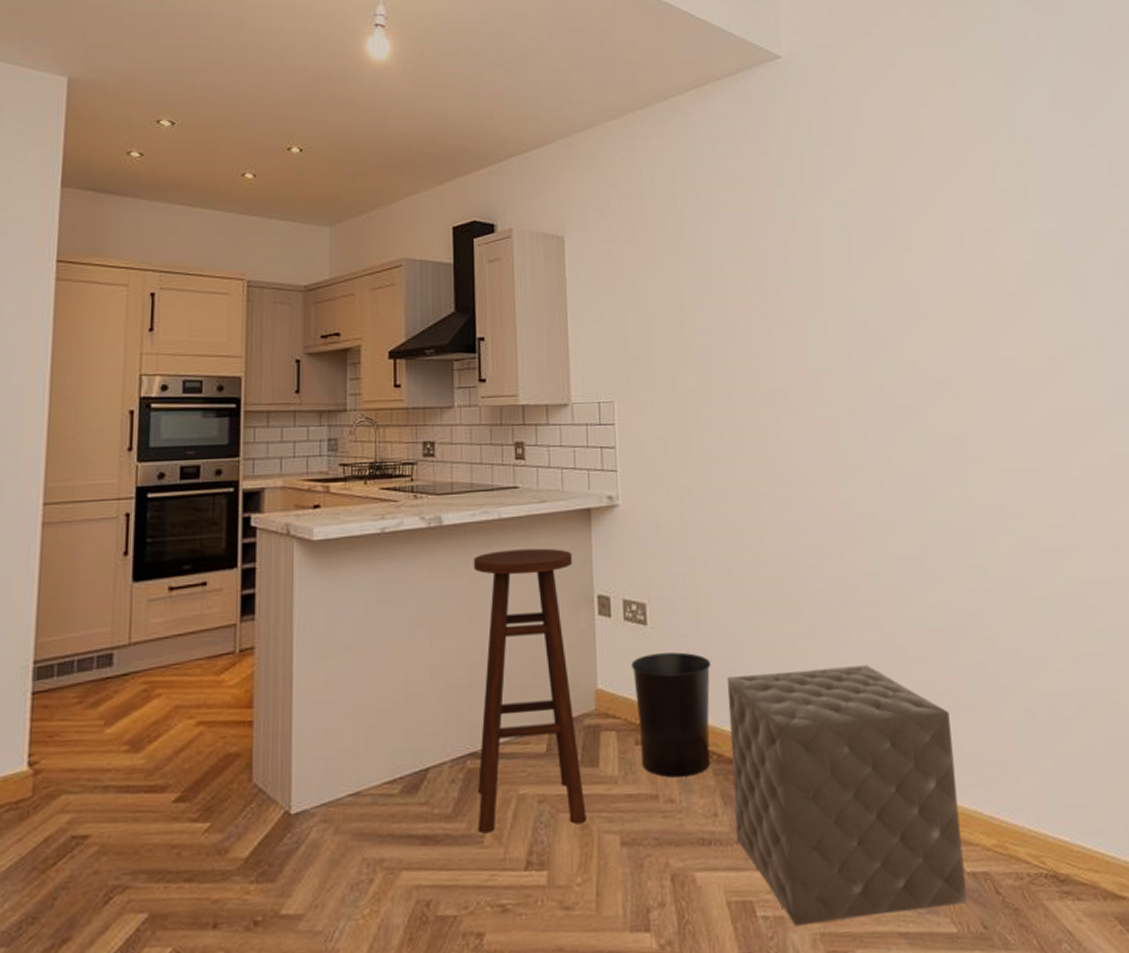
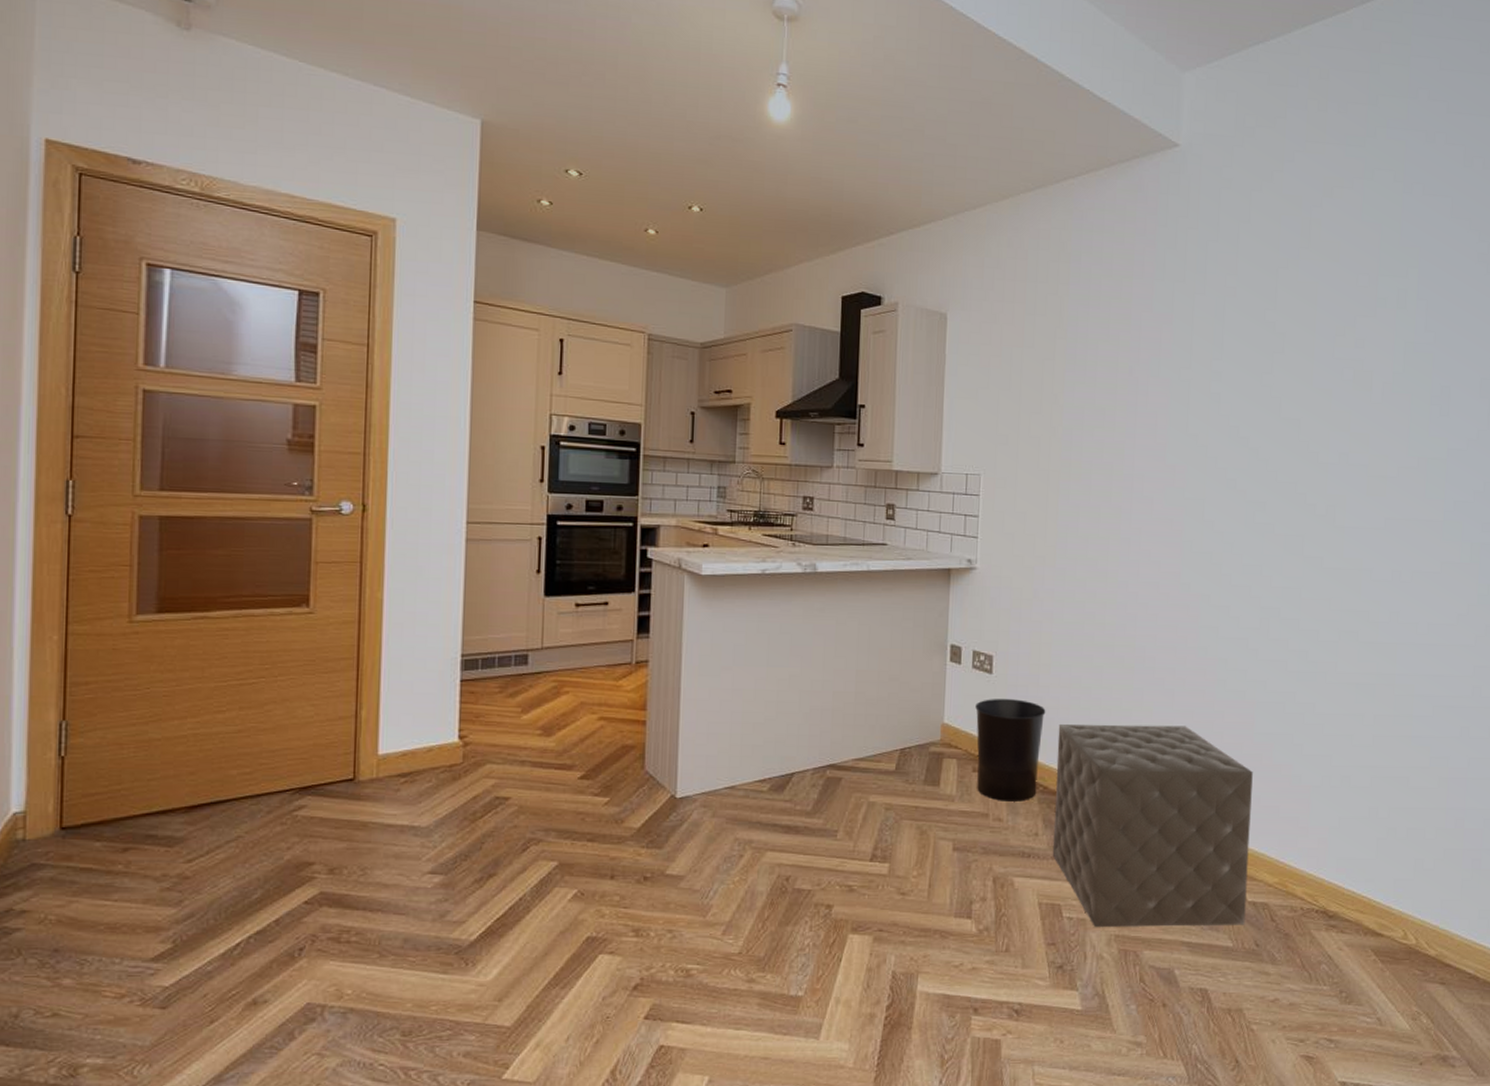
bar stool: present [473,548,586,834] -> none [832,598,931,830]

